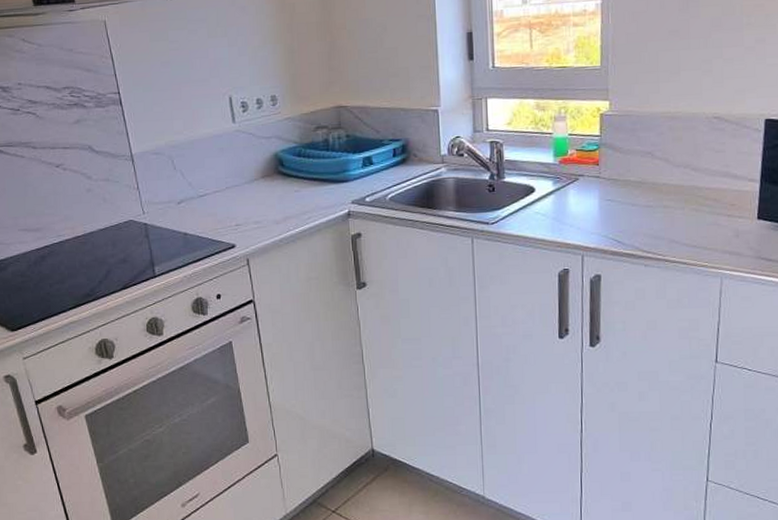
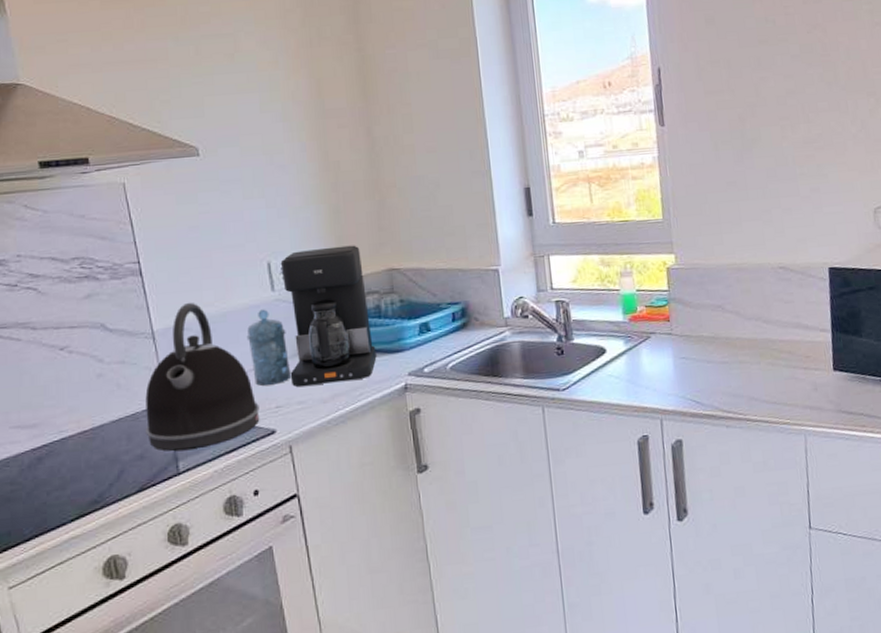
kettle: none [126,130,222,257] -> present [145,302,260,451]
canister: none [211,139,249,206] -> present [246,309,292,386]
coffee maker: none [240,83,324,209] -> present [280,245,377,388]

